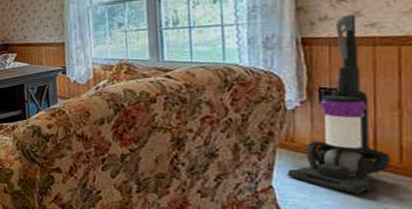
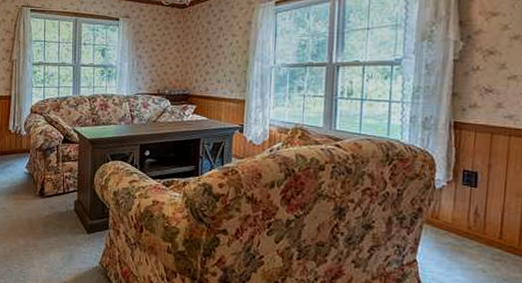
vacuum cleaner: present [287,14,391,195] -> none [430,105,512,272]

